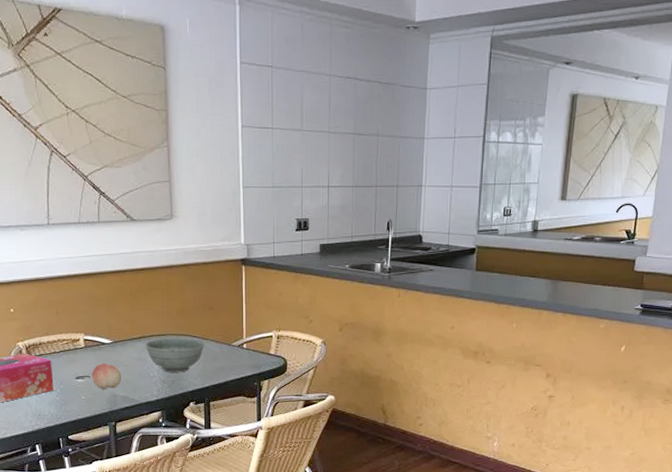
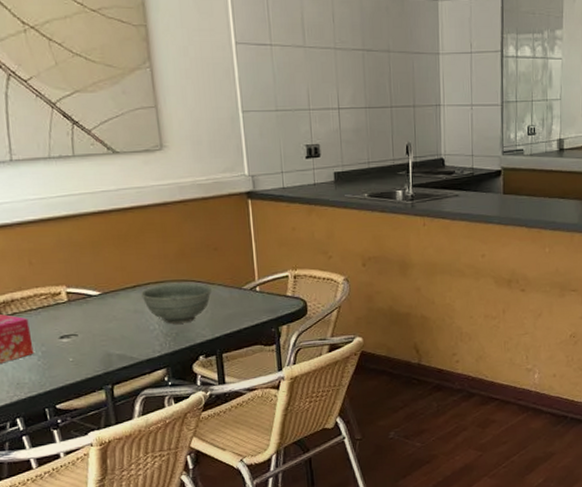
fruit: present [92,363,121,390] -> none [79,318,116,349]

